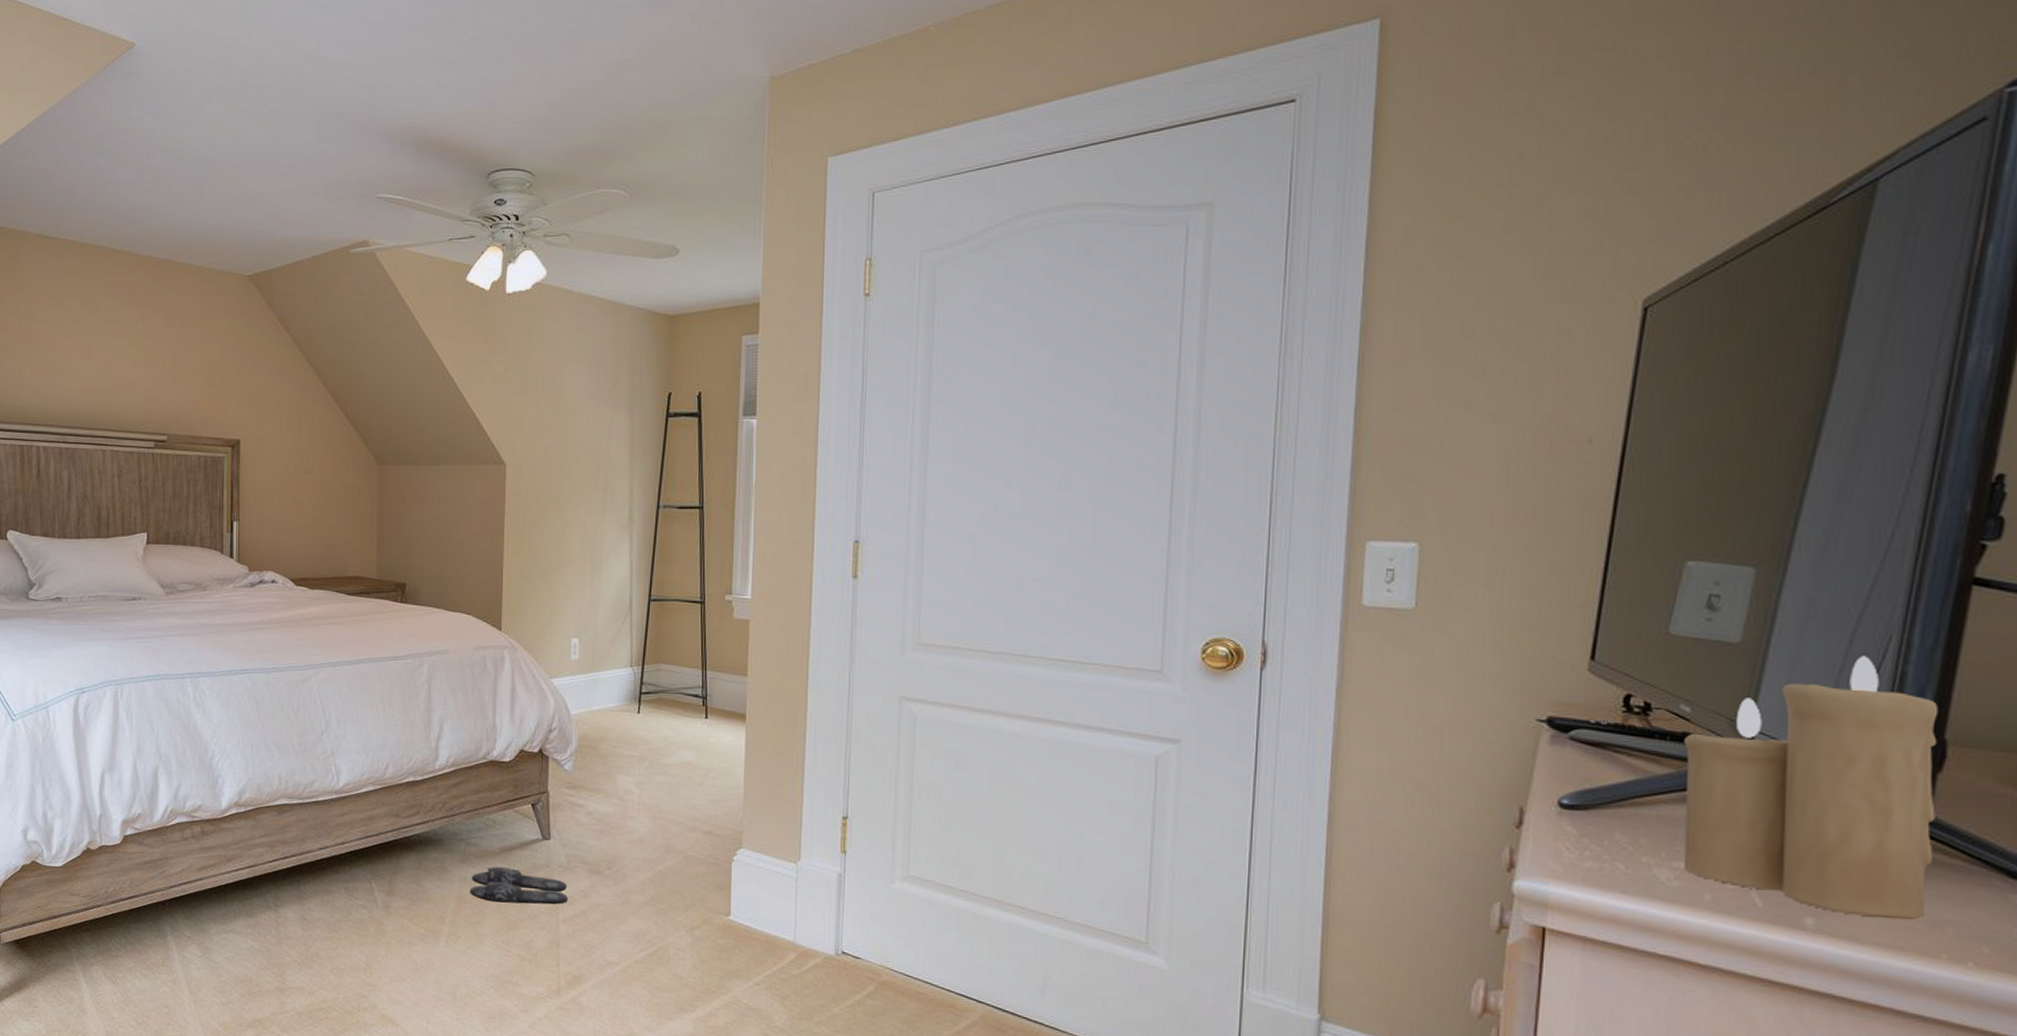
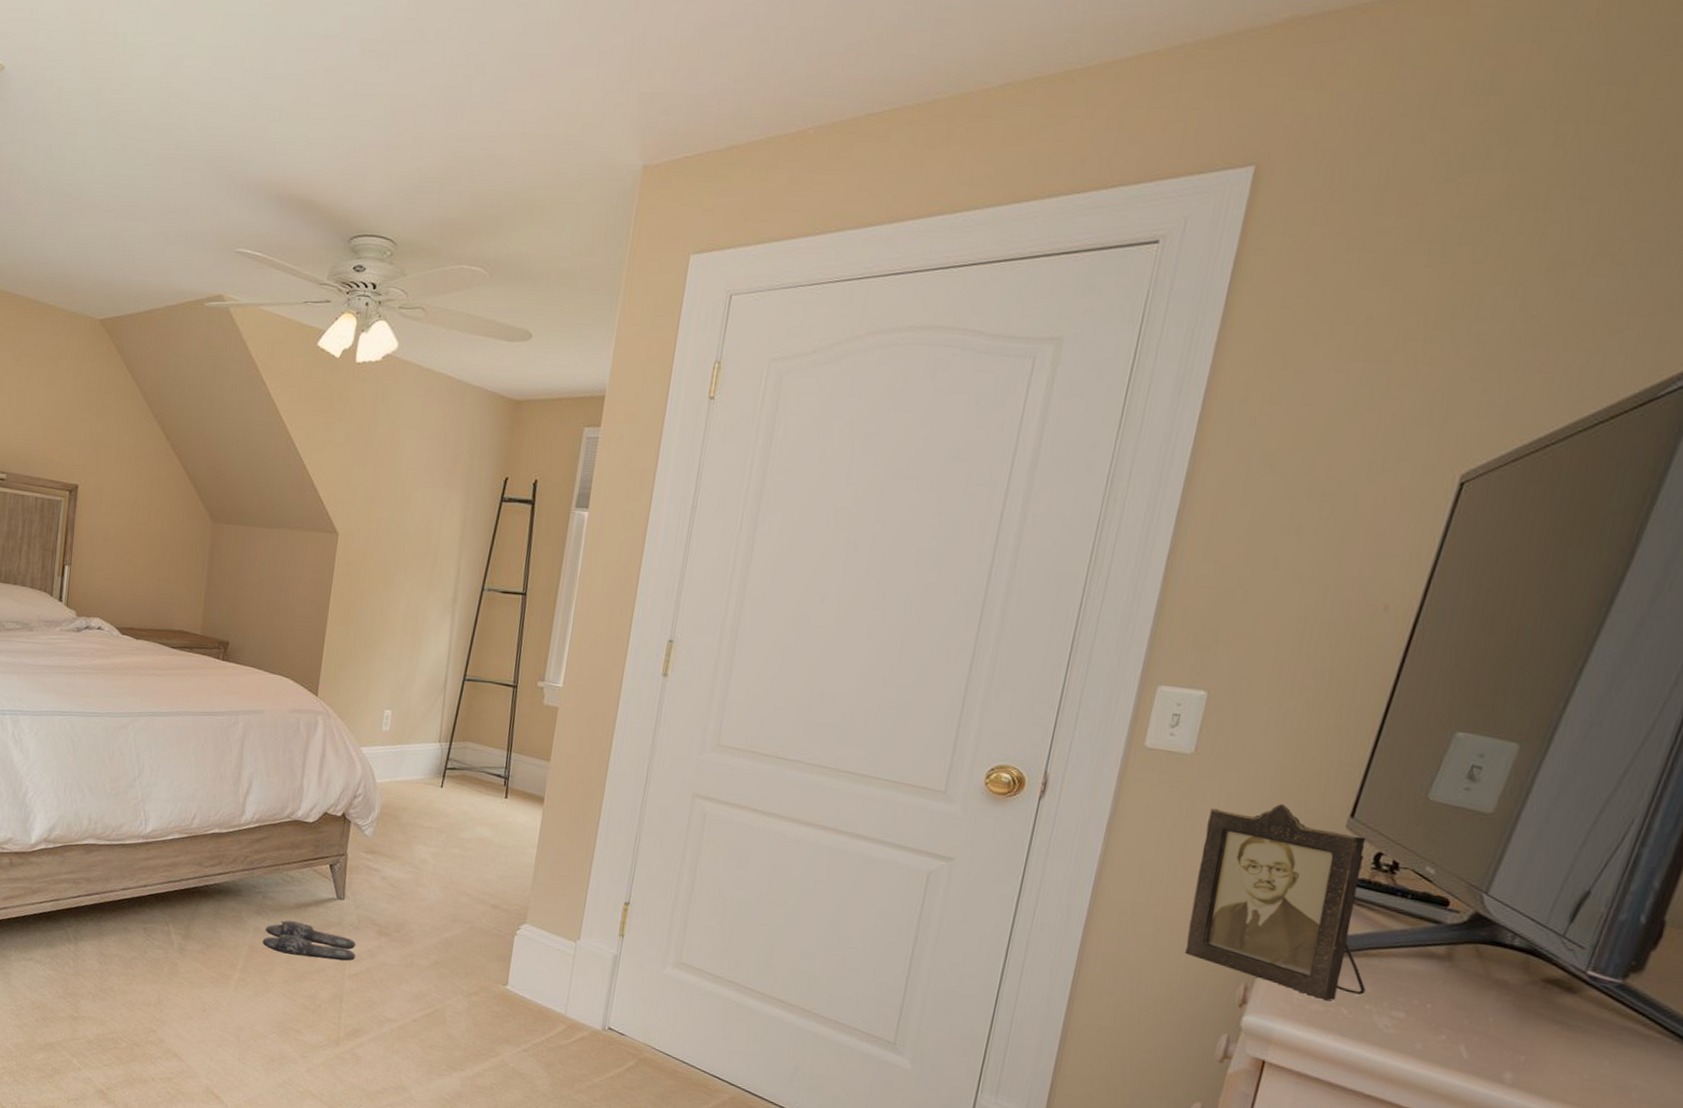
photo frame: none [1439,653,1640,856] -> present [1184,804,1367,1001]
candle: present [1683,656,1939,921] -> none [1401,836,1665,1083]

